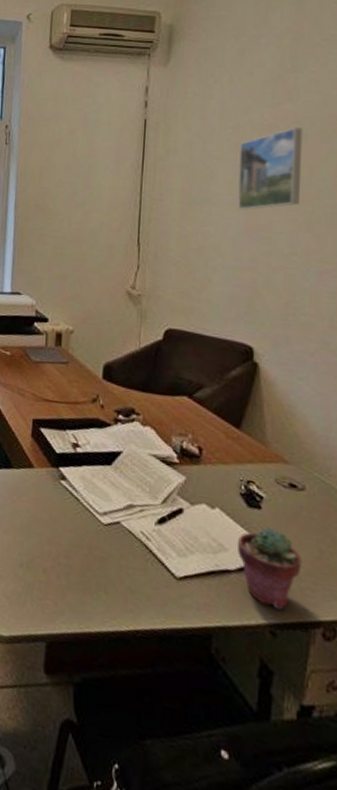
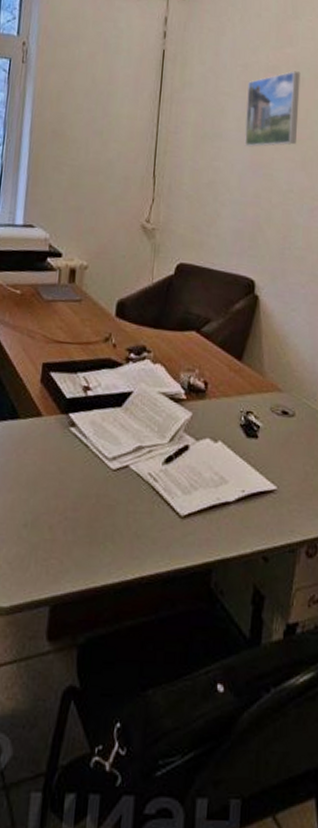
potted succulent: present [238,527,302,610] -> none [237,455,291,534]

